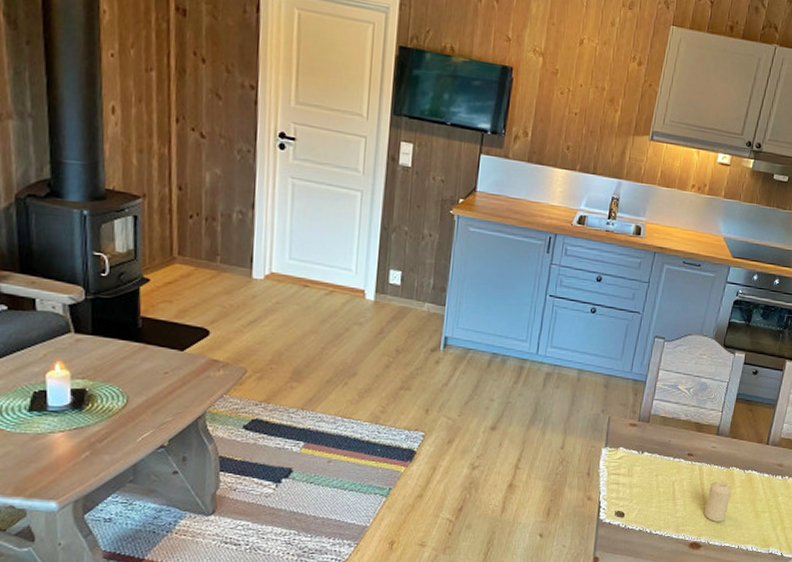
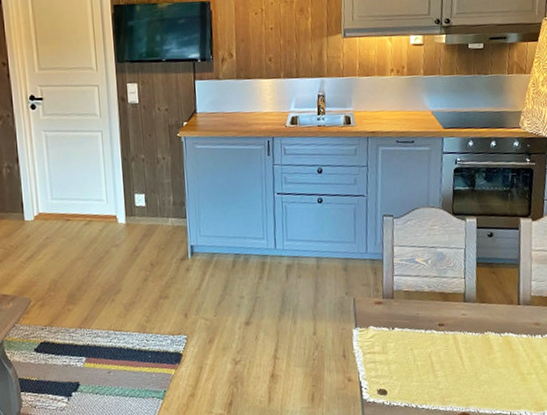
candle: present [704,480,732,522] -> none [467,346,492,390]

